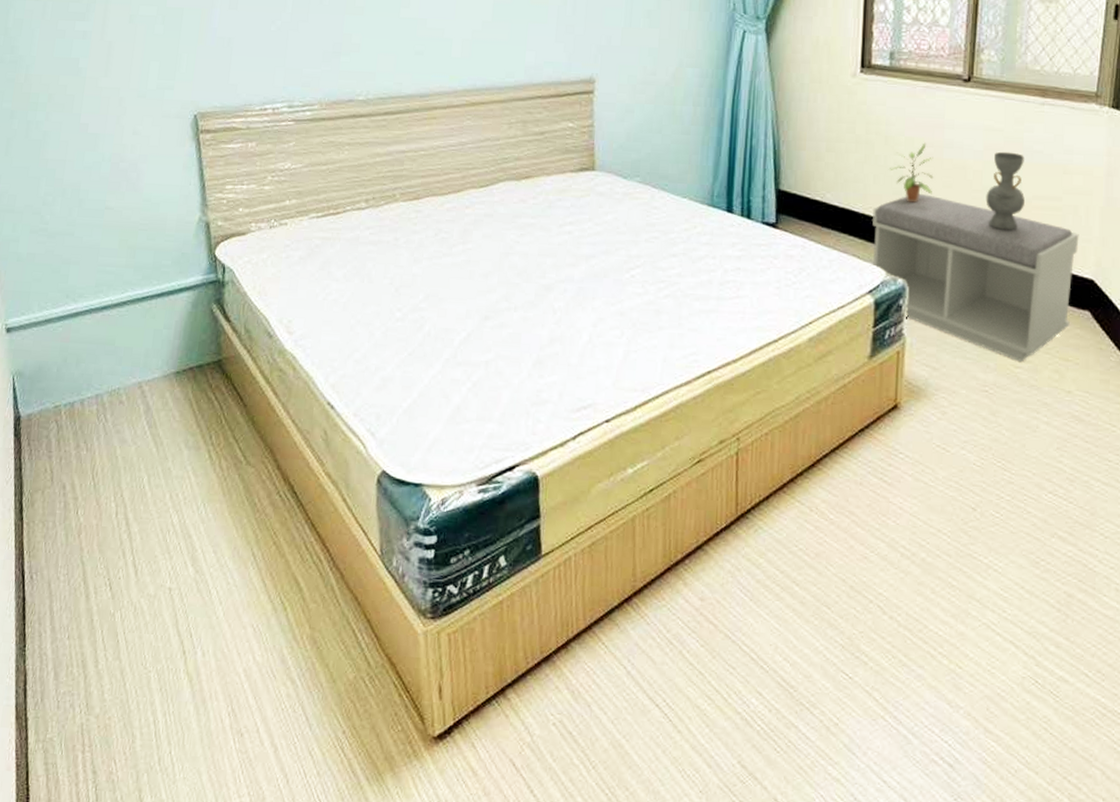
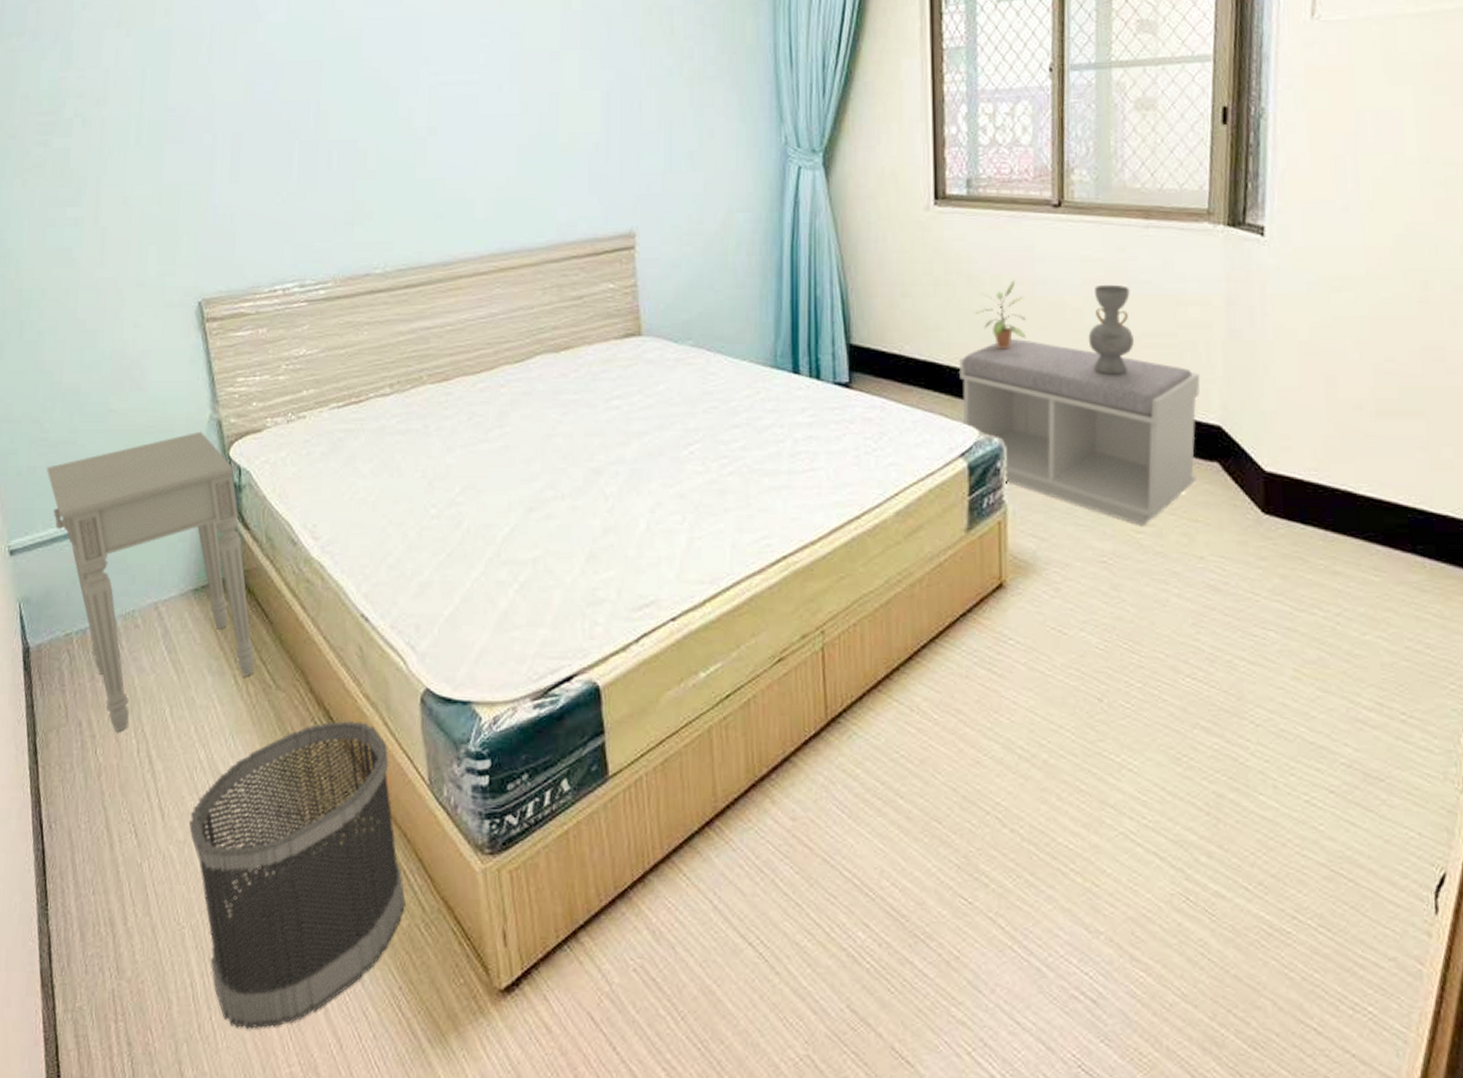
nightstand: none [44,231,229,496] -> present [46,431,255,732]
wastebasket: none [159,495,353,764] -> present [188,721,405,1030]

